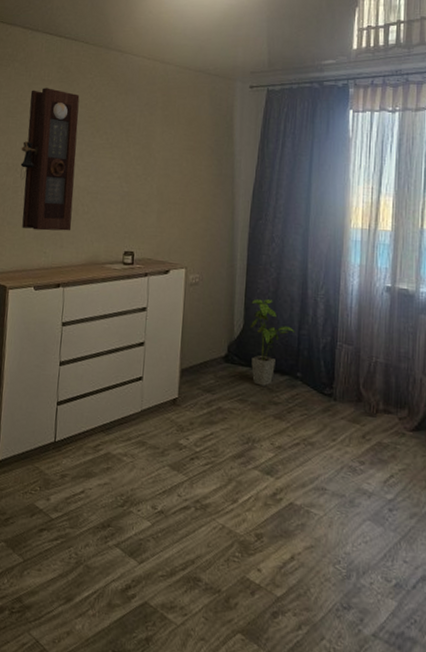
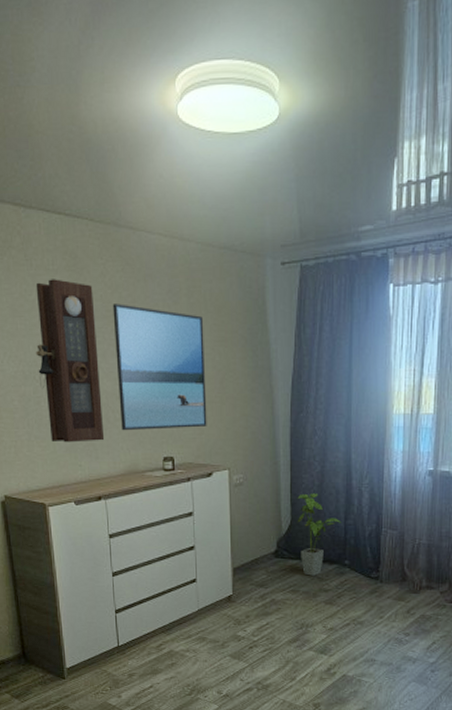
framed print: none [88,111,175,226] -> present [112,304,207,431]

